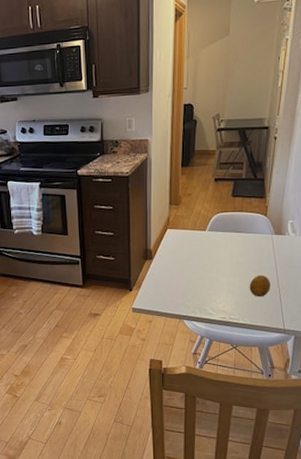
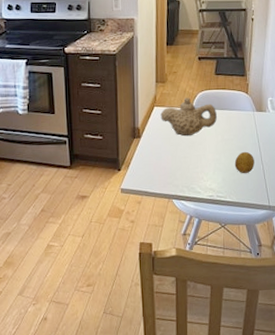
teapot: none [173,220,232,259] -> present [160,97,217,137]

